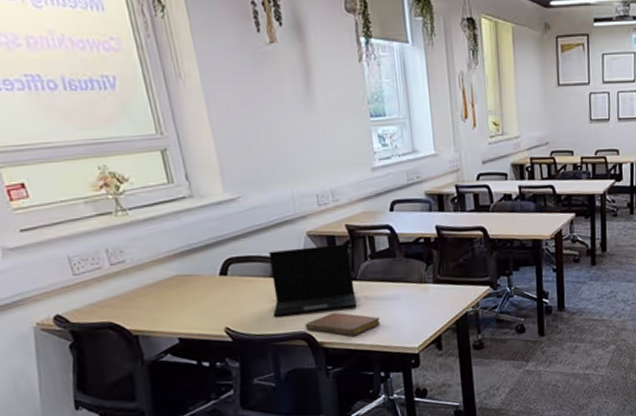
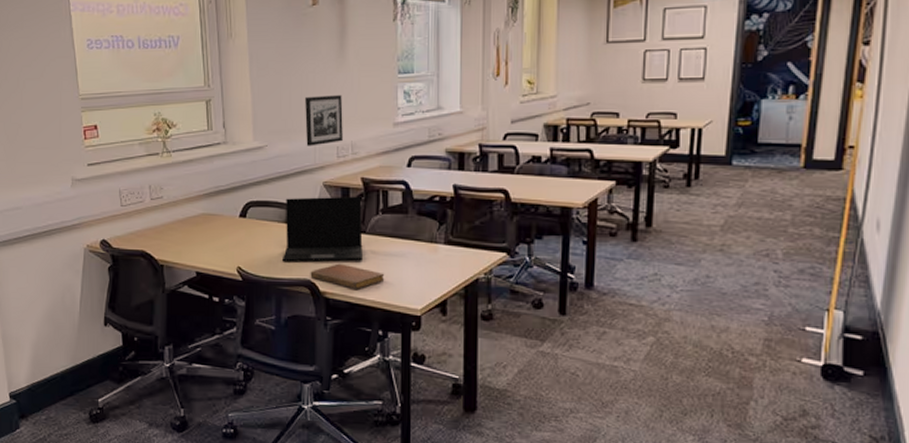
picture frame: none [276,141,322,196] -> present [305,95,343,146]

